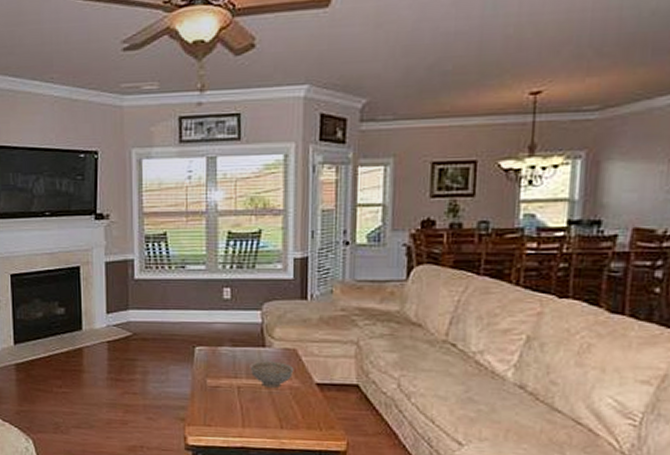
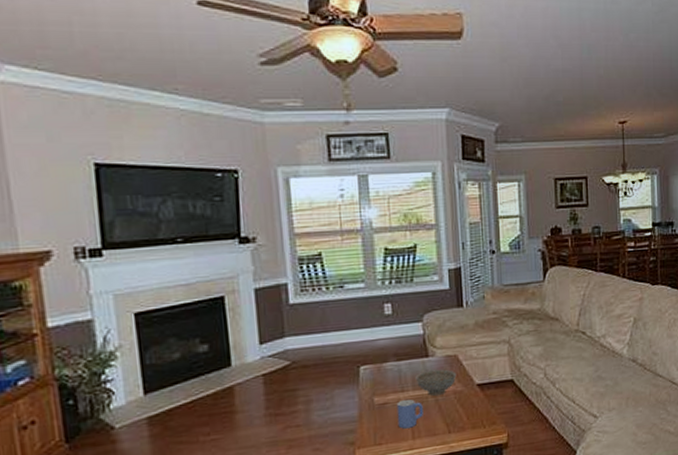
mug: none [228,386,255,416] -> present [396,399,423,429]

